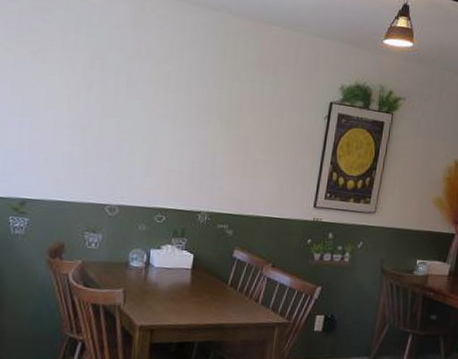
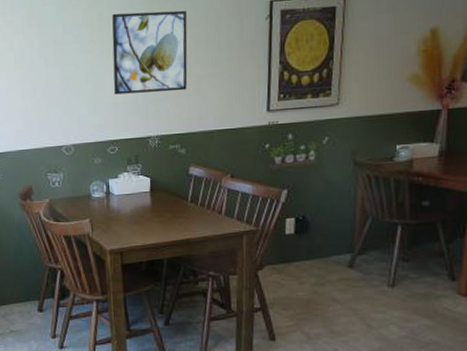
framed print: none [170,77,254,171] -> present [112,10,188,95]

